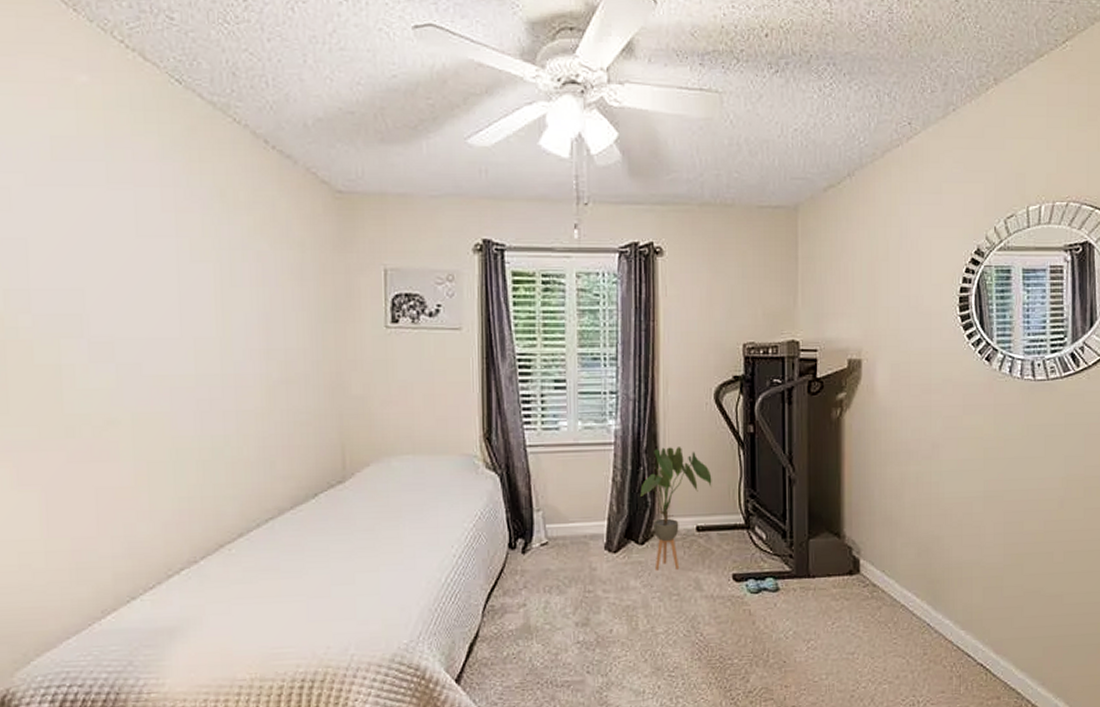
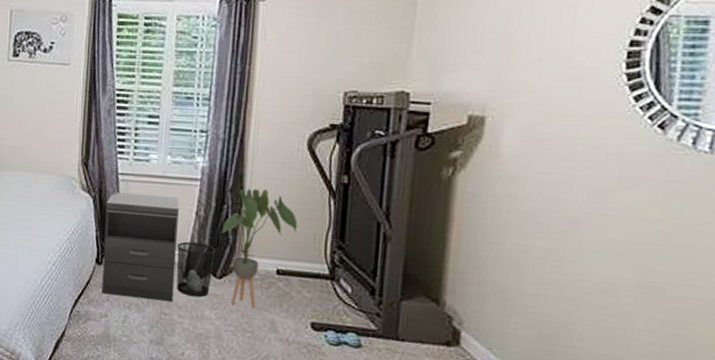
nightstand: none [515,464,596,581] -> present [102,191,179,302]
waste bin: none [596,510,637,568] -> present [176,241,217,297]

